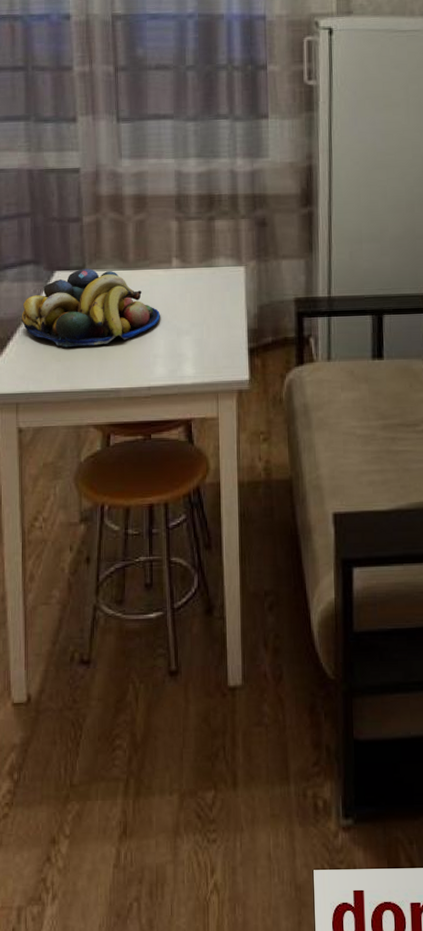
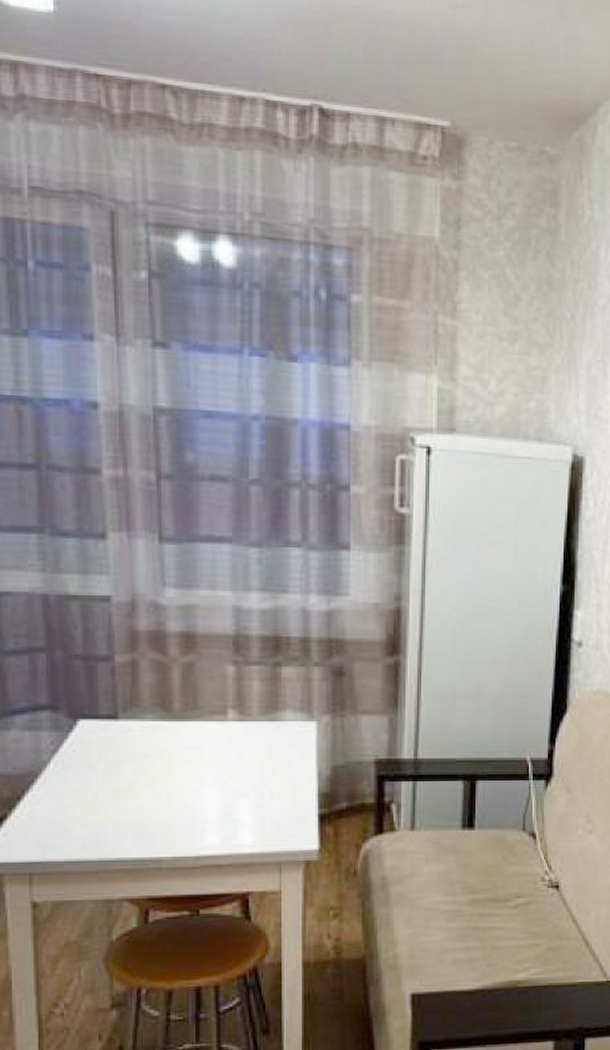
fruit bowl: present [21,268,160,348] -> none [35,718,212,810]

